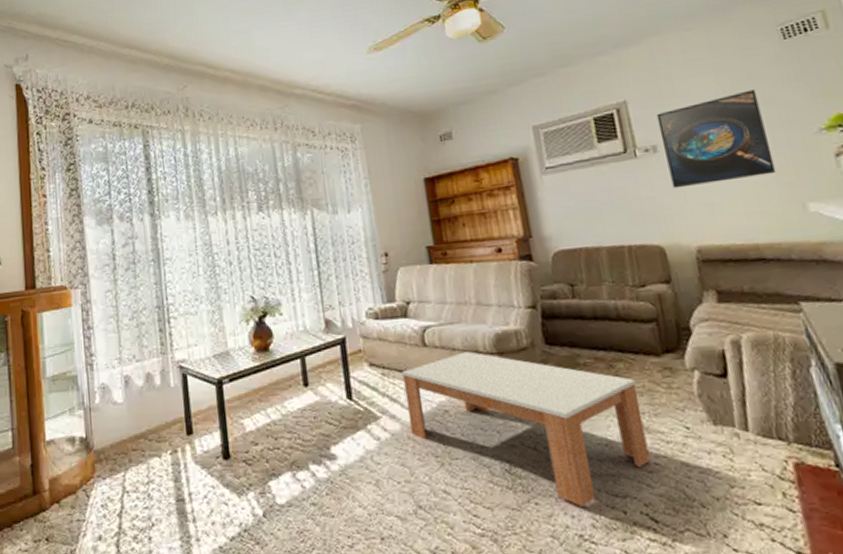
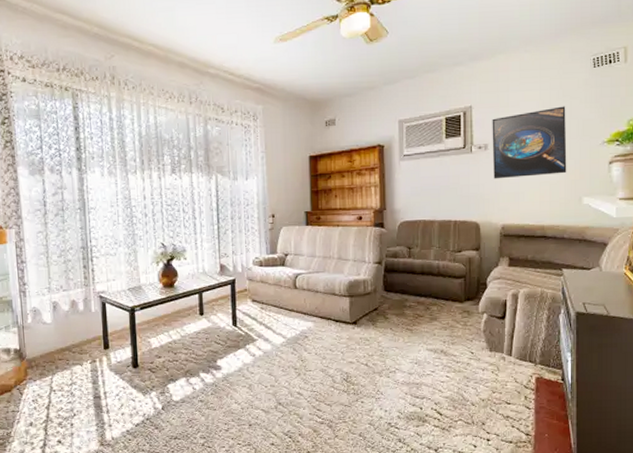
coffee table: present [402,351,650,507] -> none [277,294,444,404]

